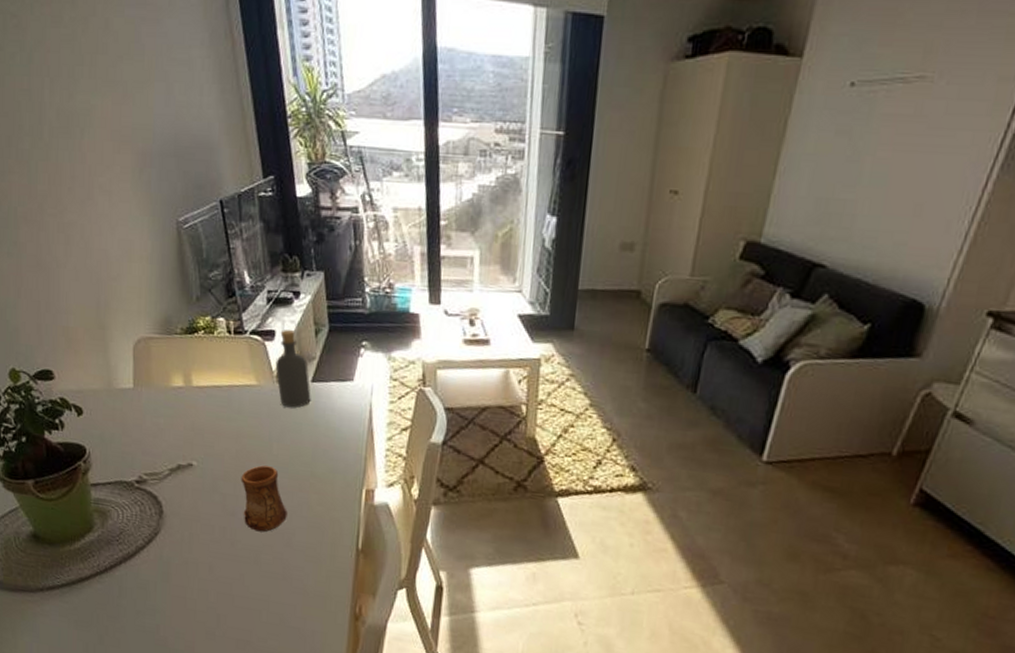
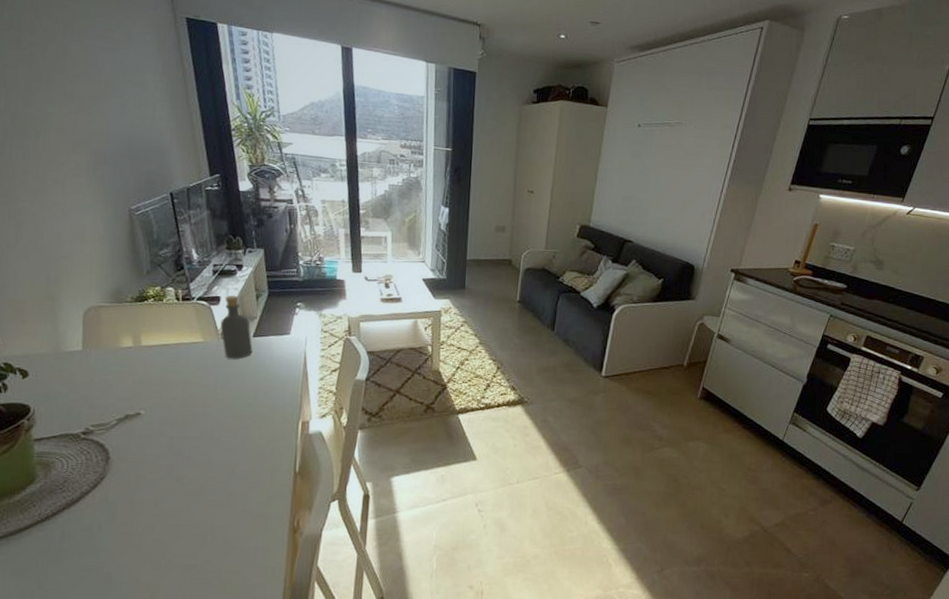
cup: present [241,465,287,533] -> none [187,409,231,467]

